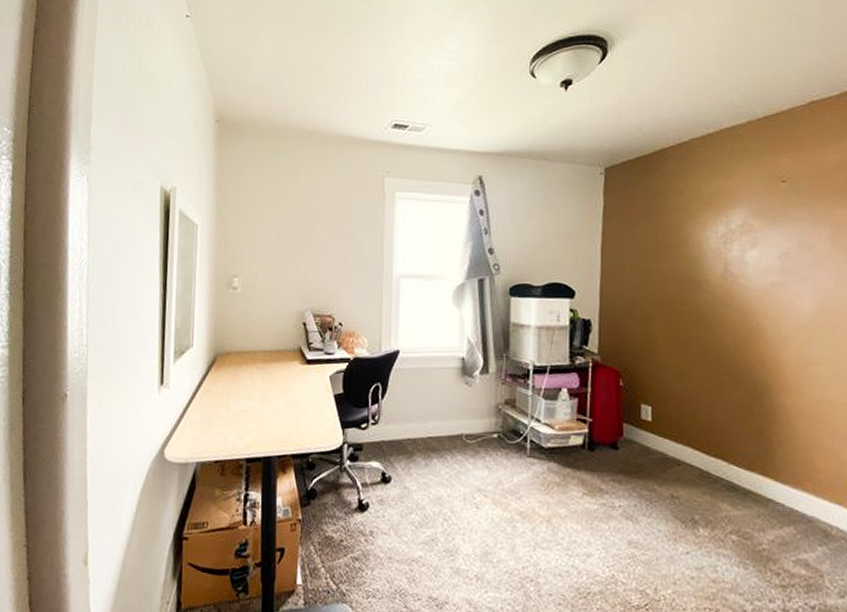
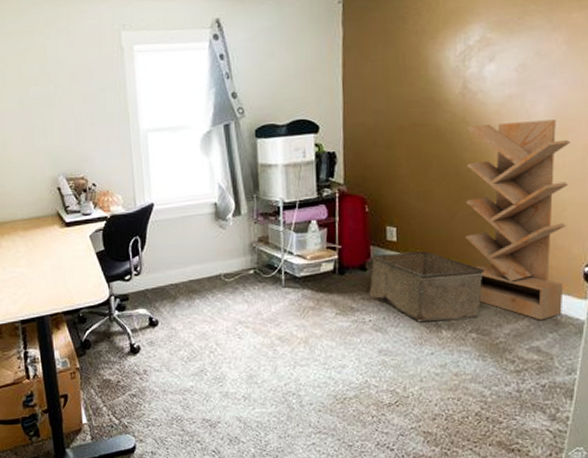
storage bin: none [620,433,746,518] -> present [369,251,485,322]
bookshelf: none [725,309,838,530] -> present [465,119,572,320]

